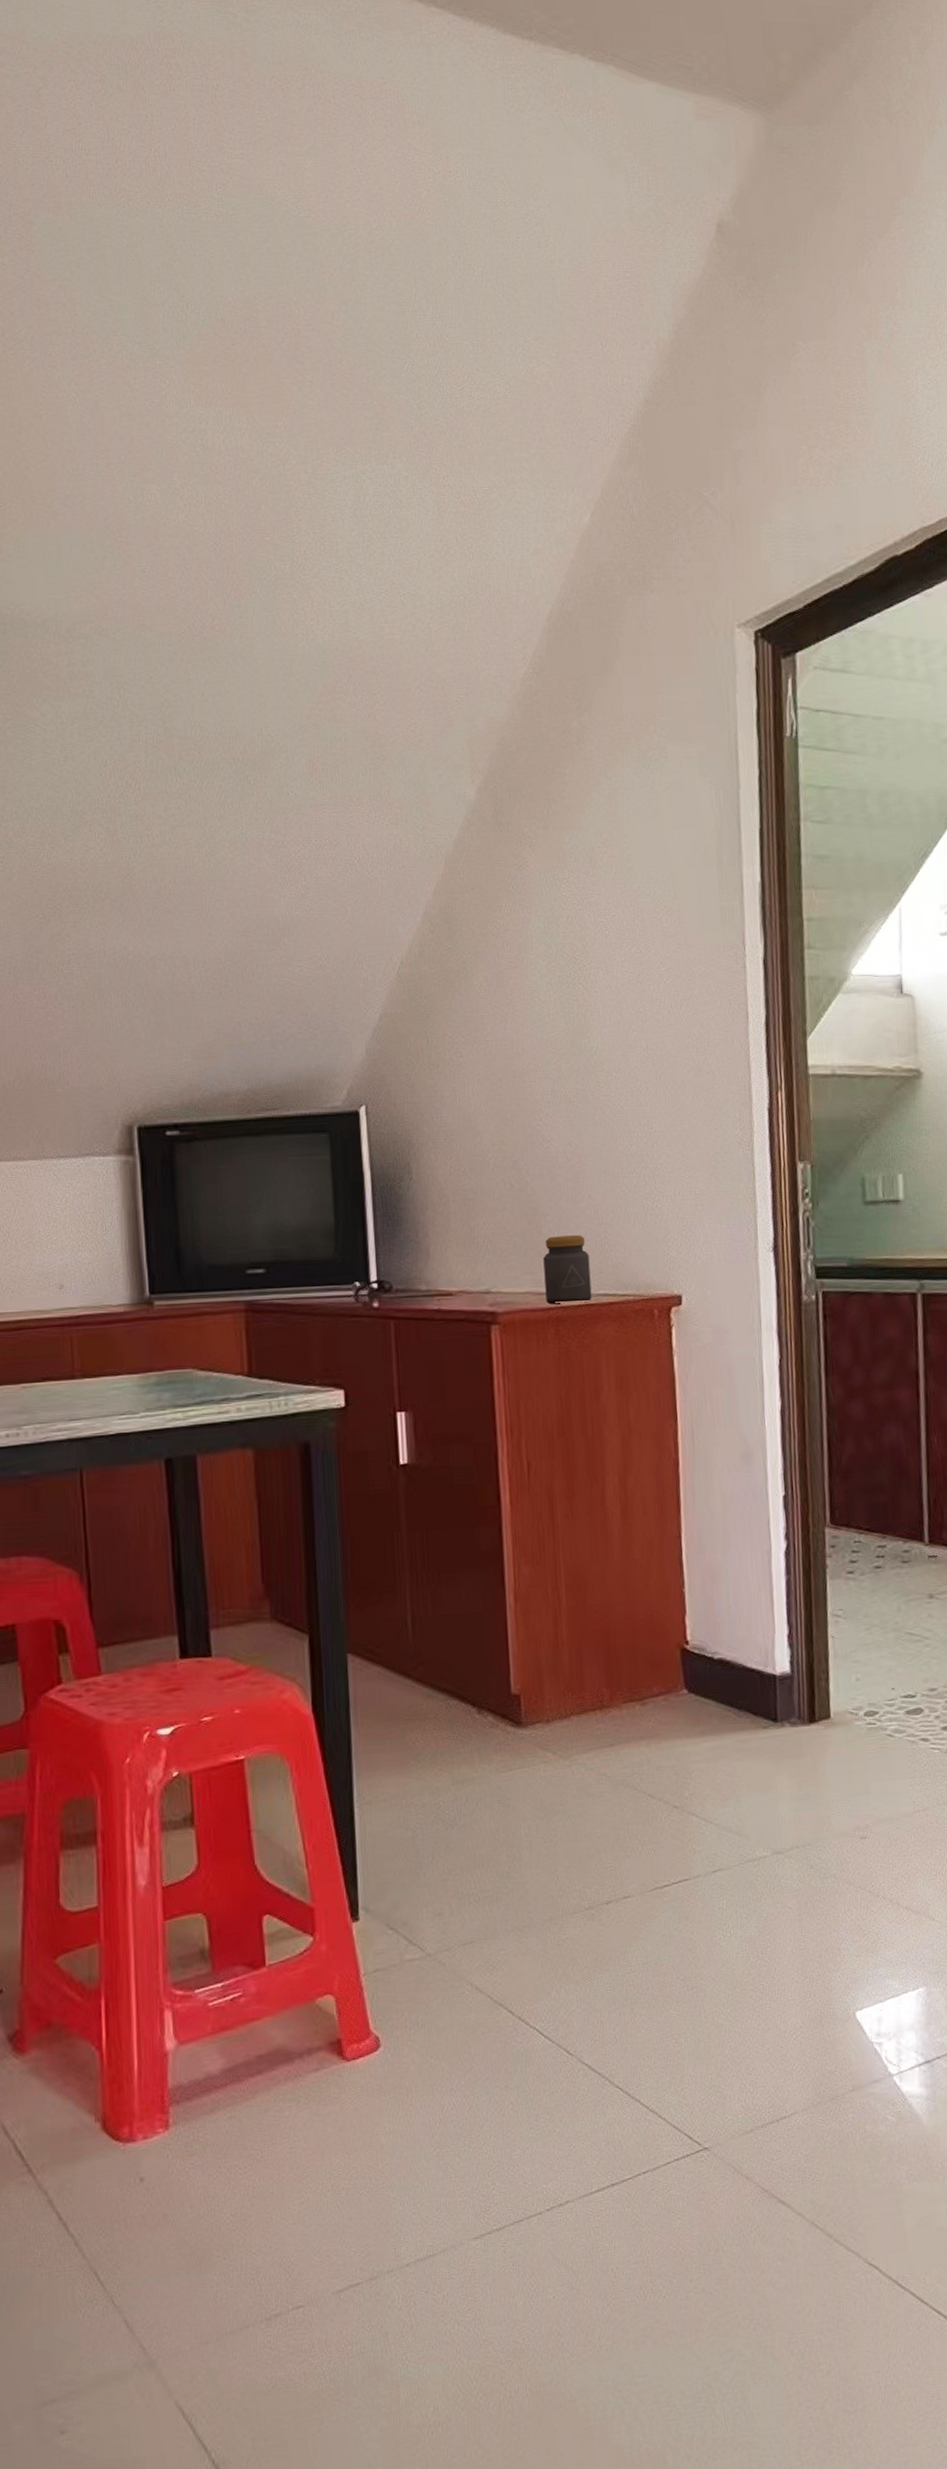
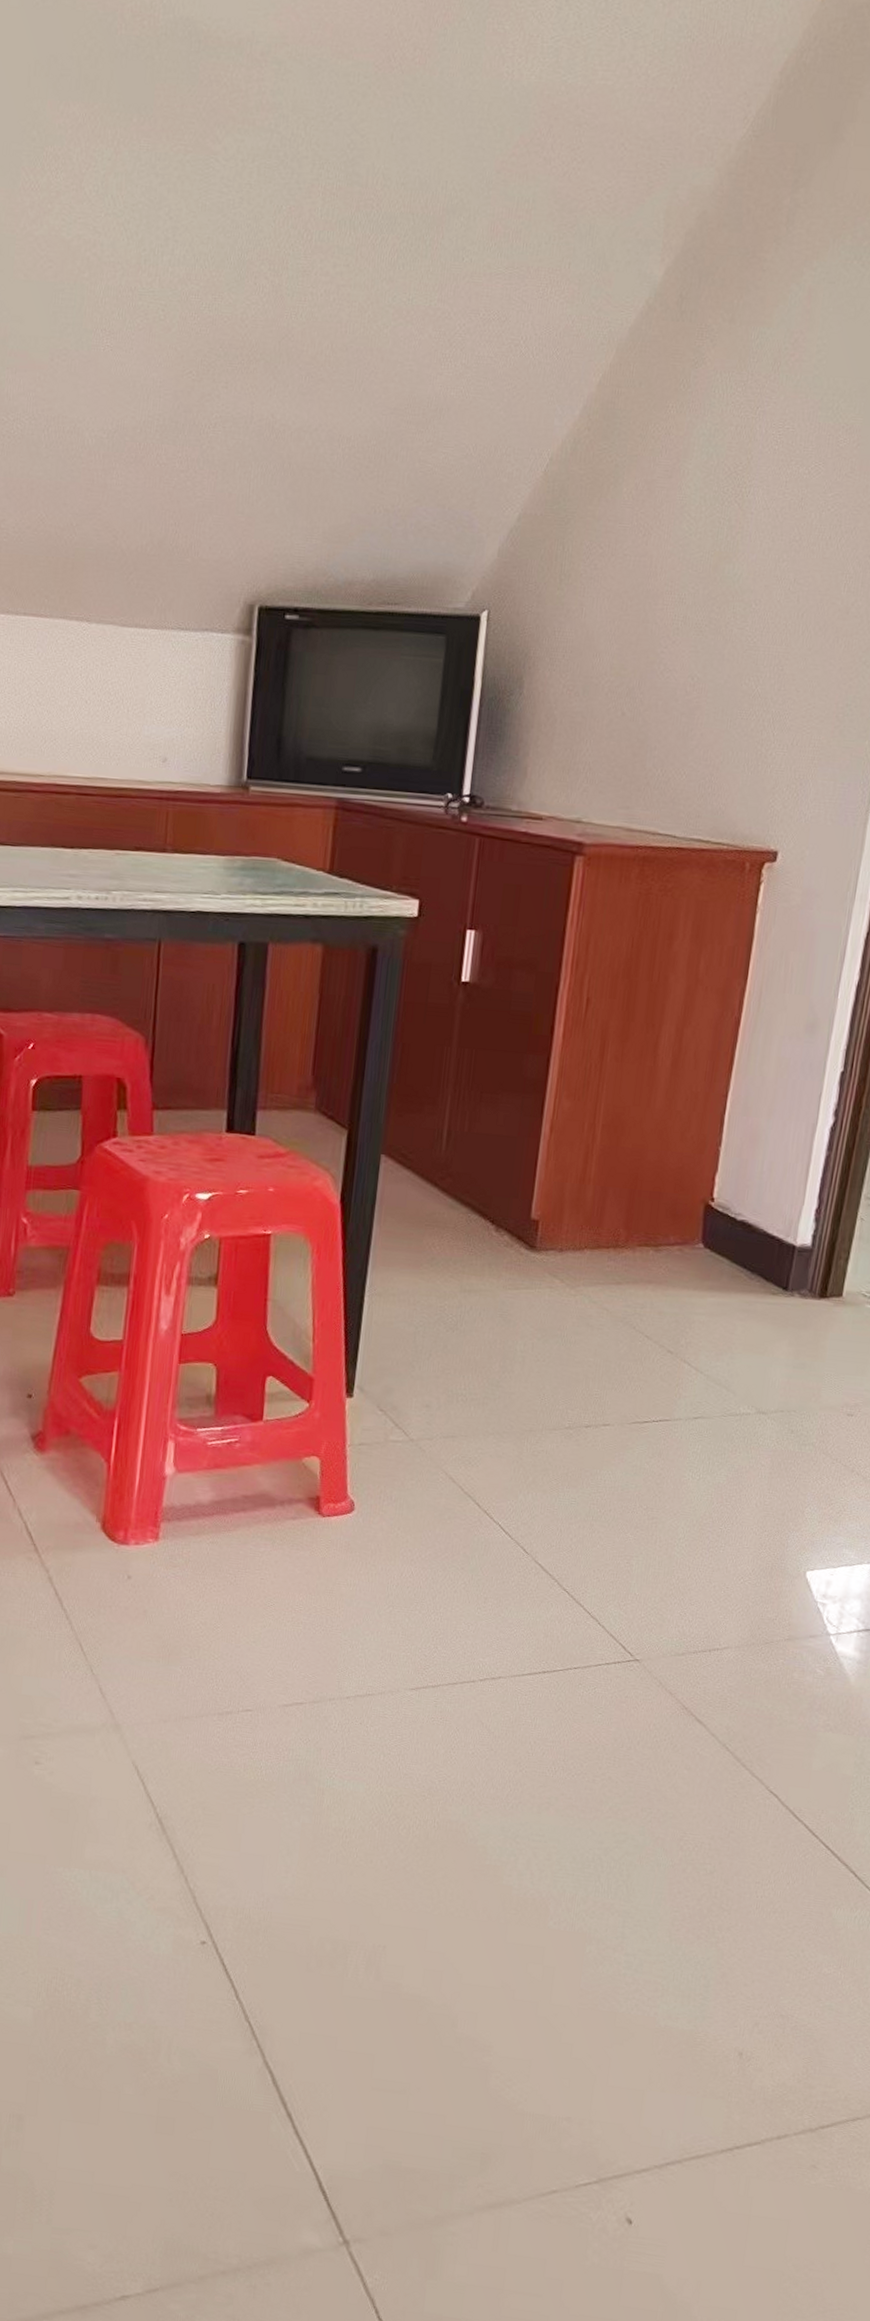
jar: present [543,1235,592,1306] -> none [636,772,690,846]

